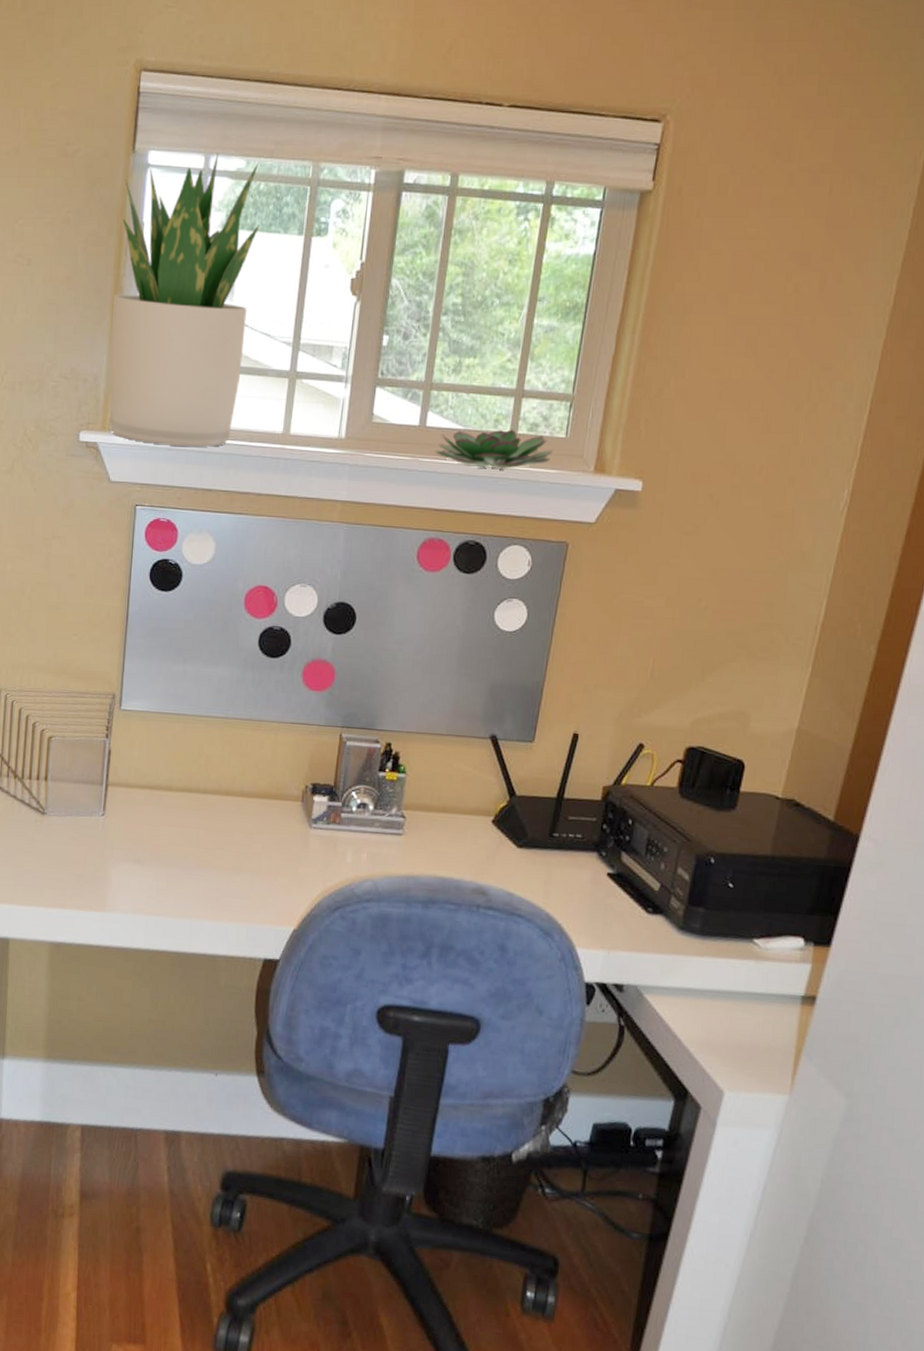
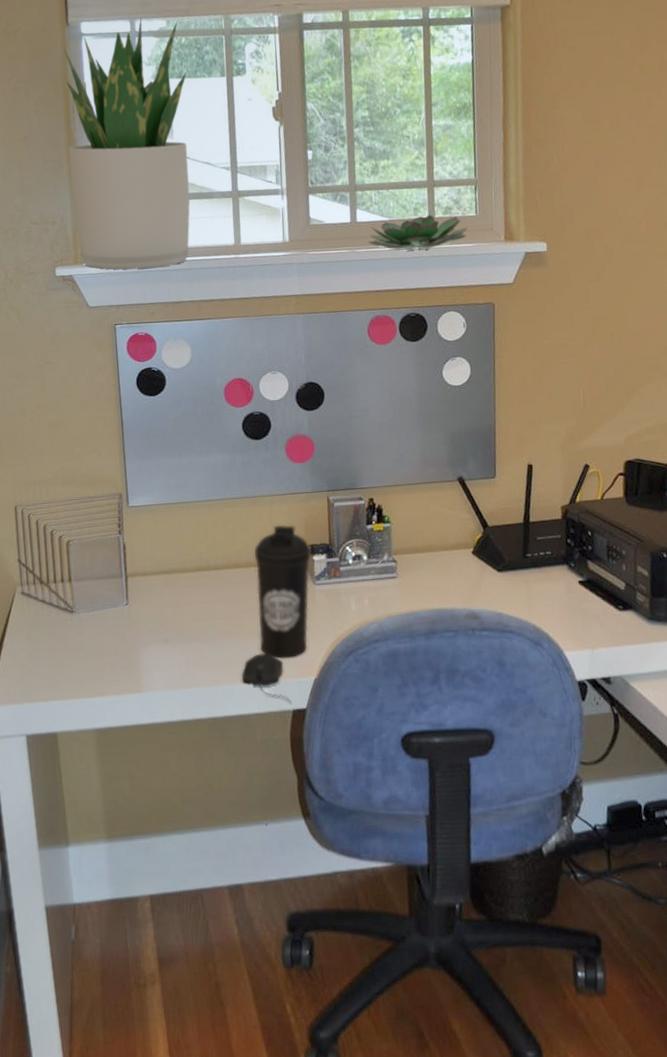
computer mouse: none [215,892,264,951] -> present [242,653,291,703]
water bottle: none [239,756,313,903] -> present [254,524,312,659]

